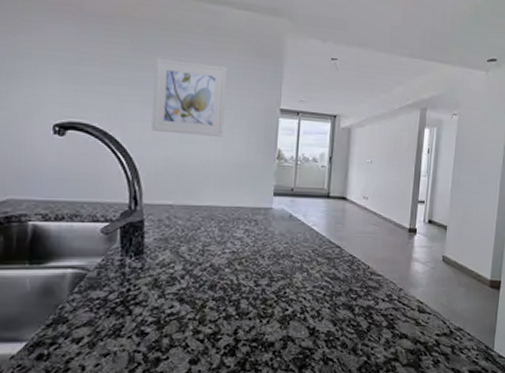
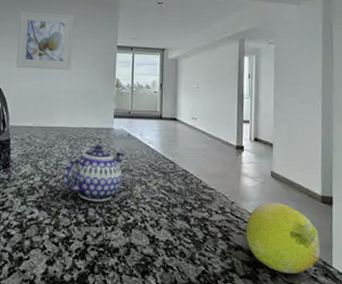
teapot: none [211,227,285,293] -> present [63,145,125,202]
fruit: none [411,287,484,359] -> present [246,202,321,273]

